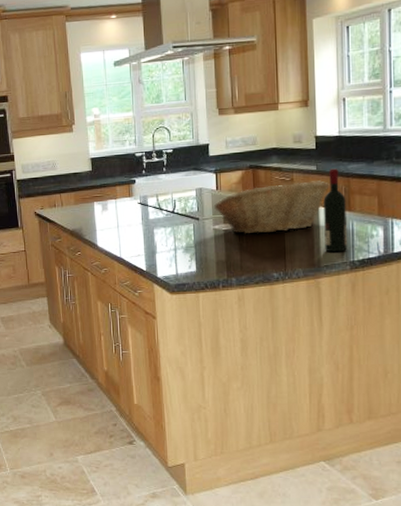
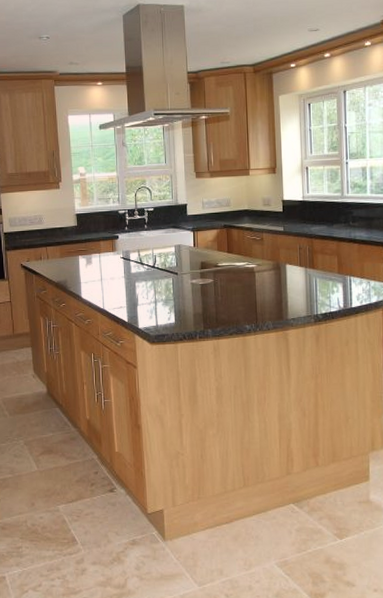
fruit basket: present [214,180,330,234] -> none [192,240,295,289]
wine bottle: present [324,168,347,253] -> none [290,230,311,307]

